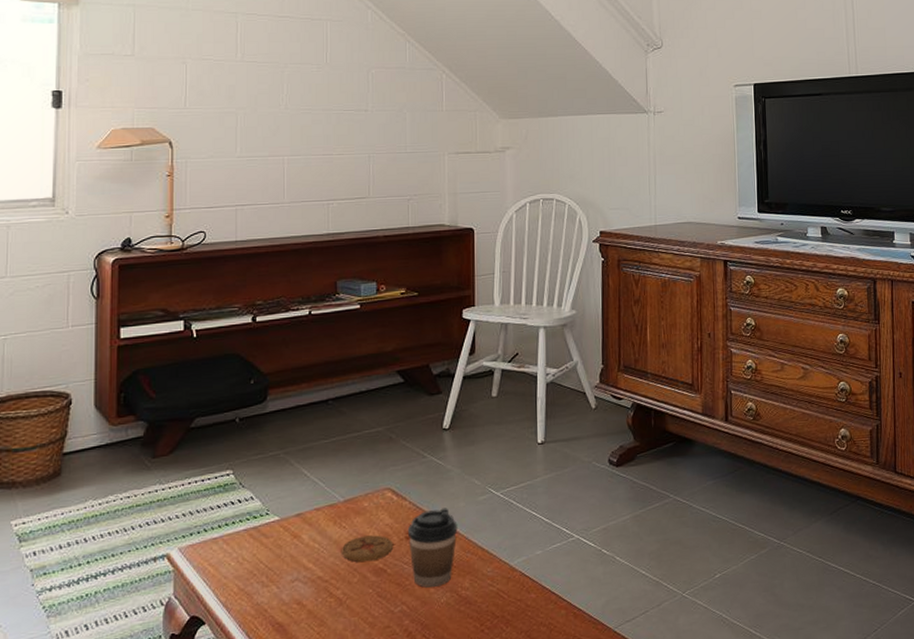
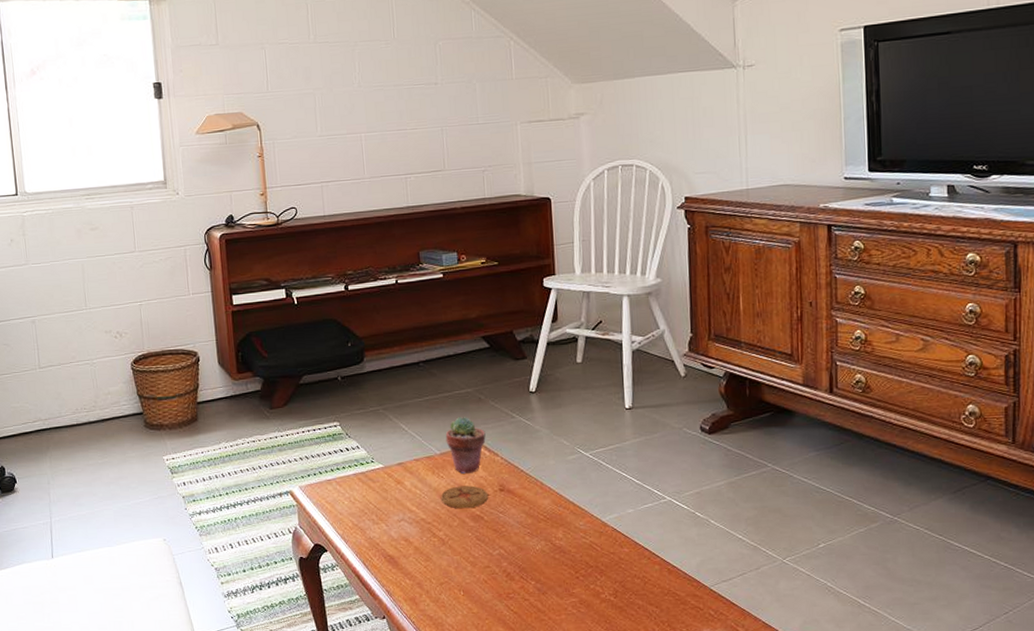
potted succulent: none [351,458,394,522] -> present [445,417,486,474]
coffee cup: present [407,508,458,588] -> none [500,465,549,535]

